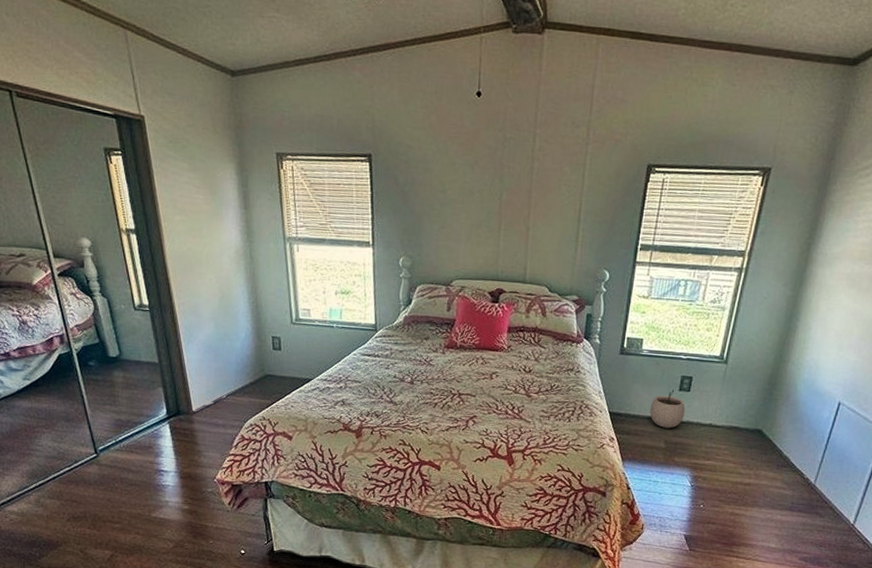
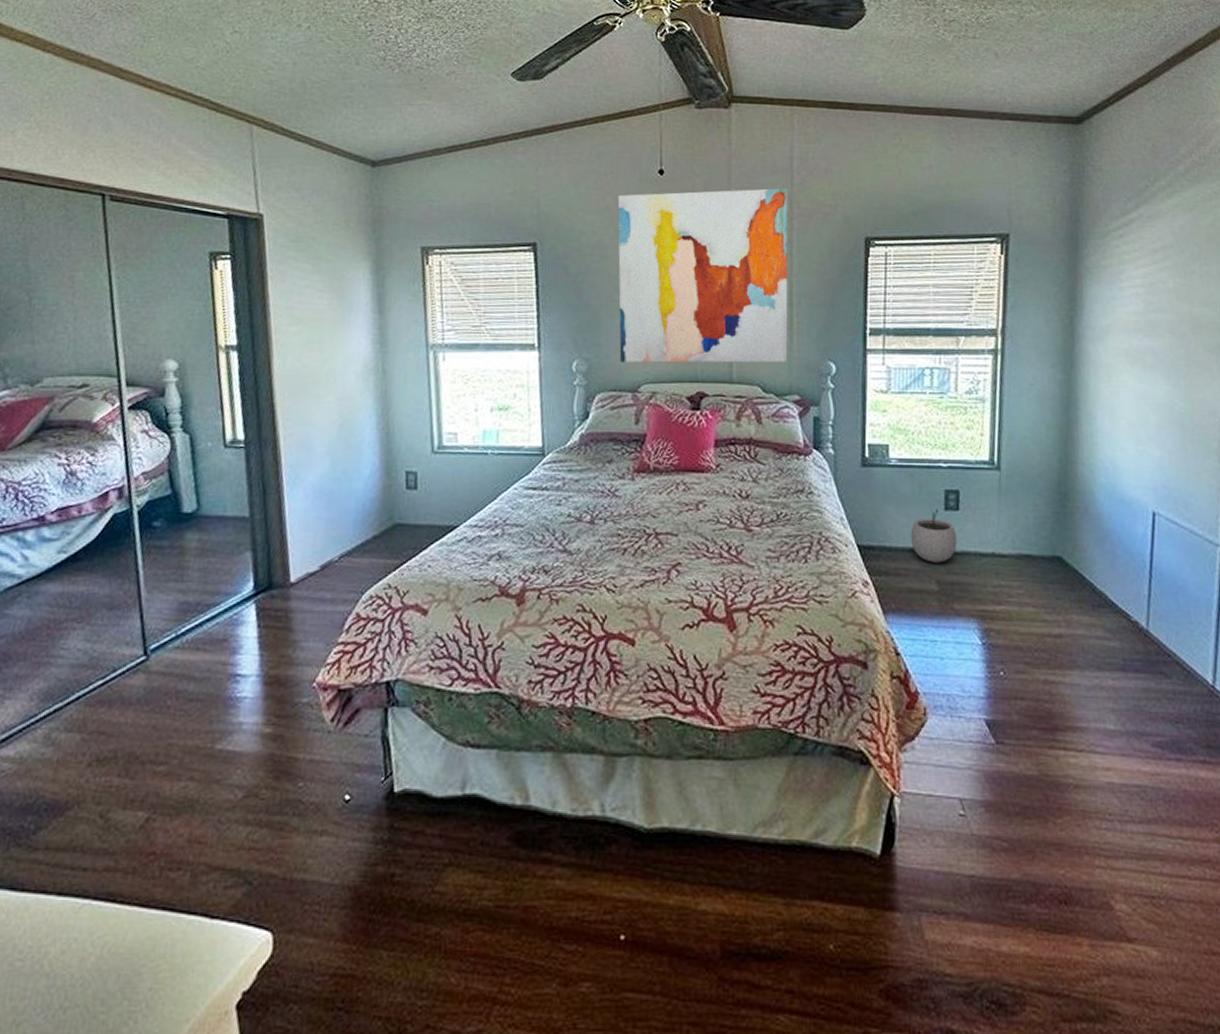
wall art: none [437,113,586,269] -> present [617,188,788,363]

